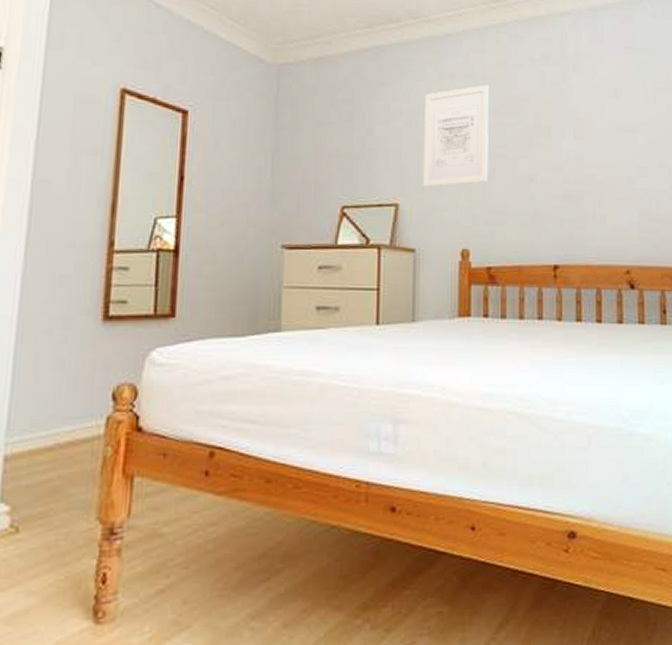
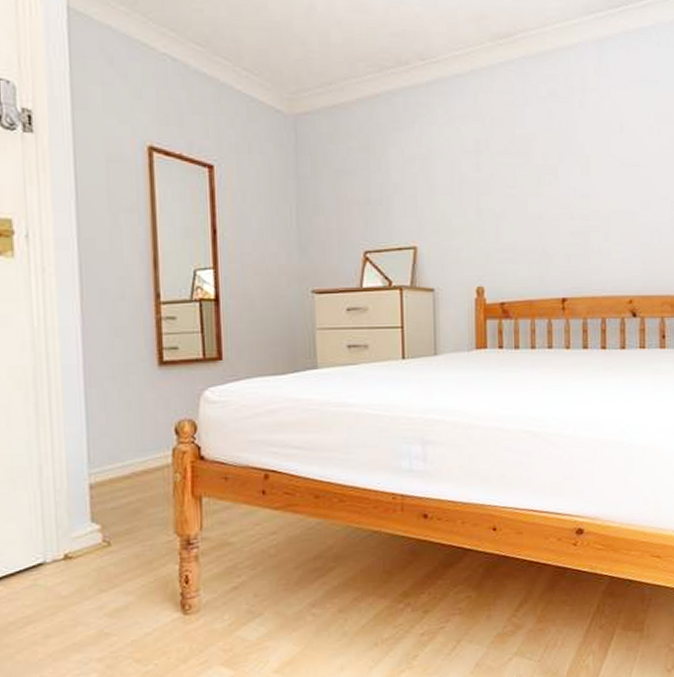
wall art: present [423,84,489,187] -> none [437,125,500,230]

